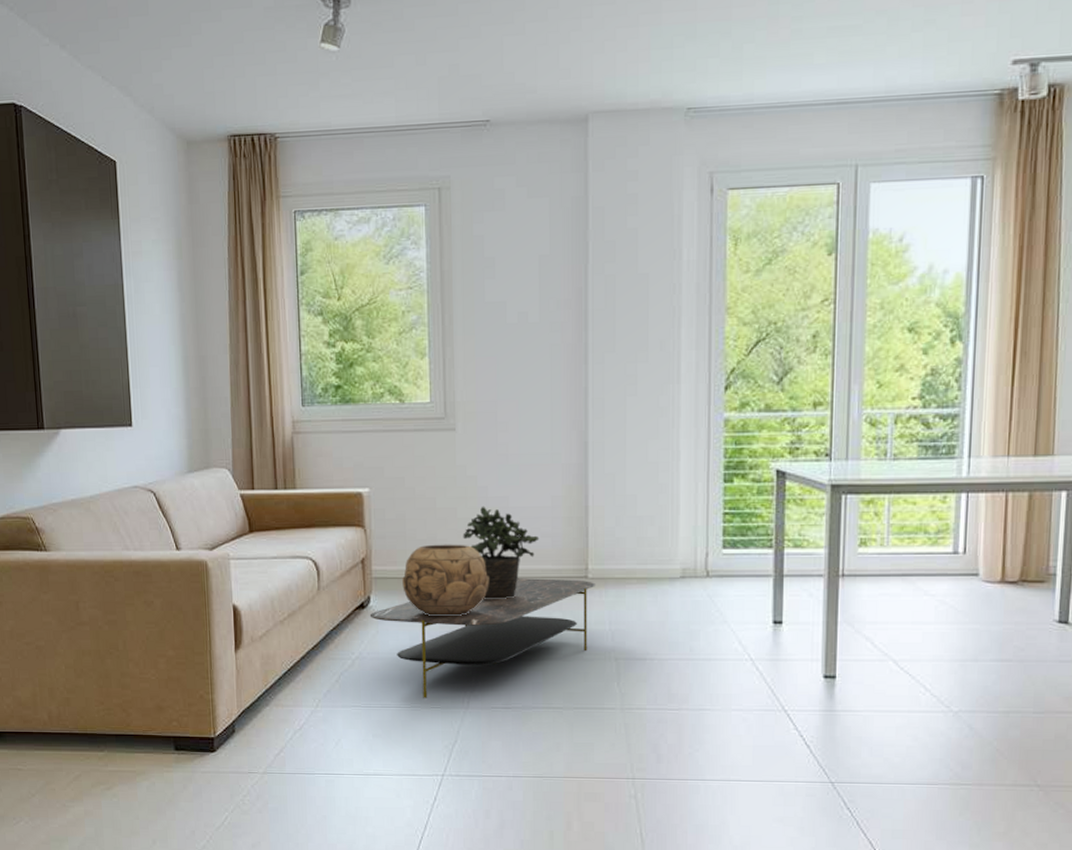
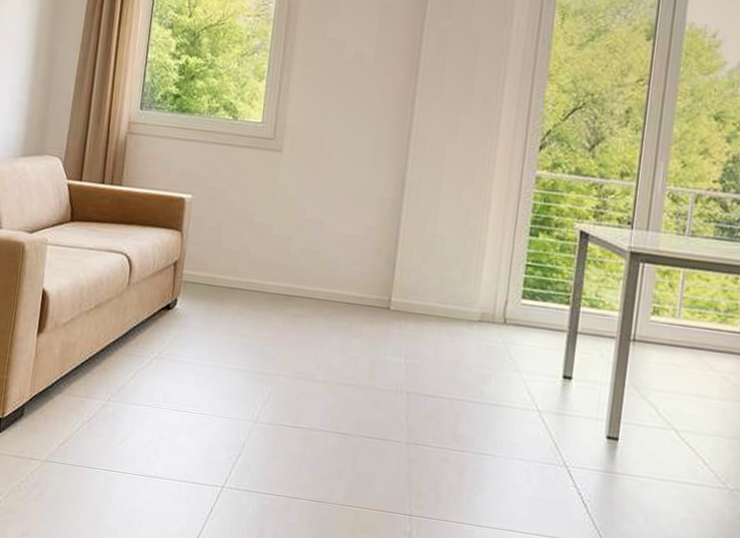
coffee table: present [369,578,595,698] -> none [174,301,396,407]
decorative bowl: present [402,544,489,617] -> none [210,256,295,330]
potted plant: present [463,506,540,599] -> none [275,226,348,320]

